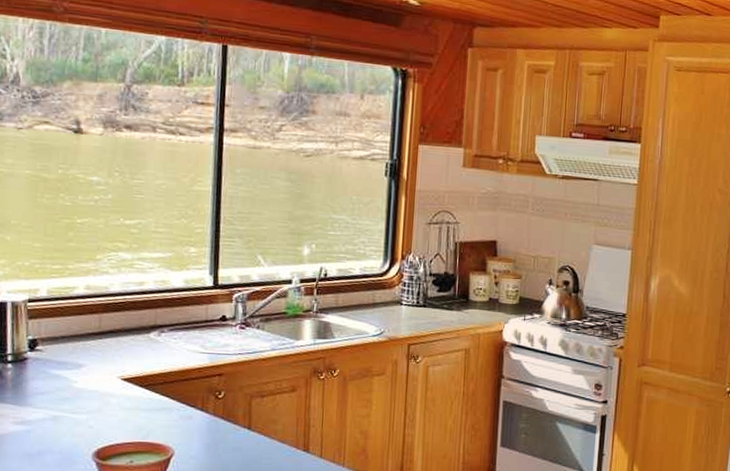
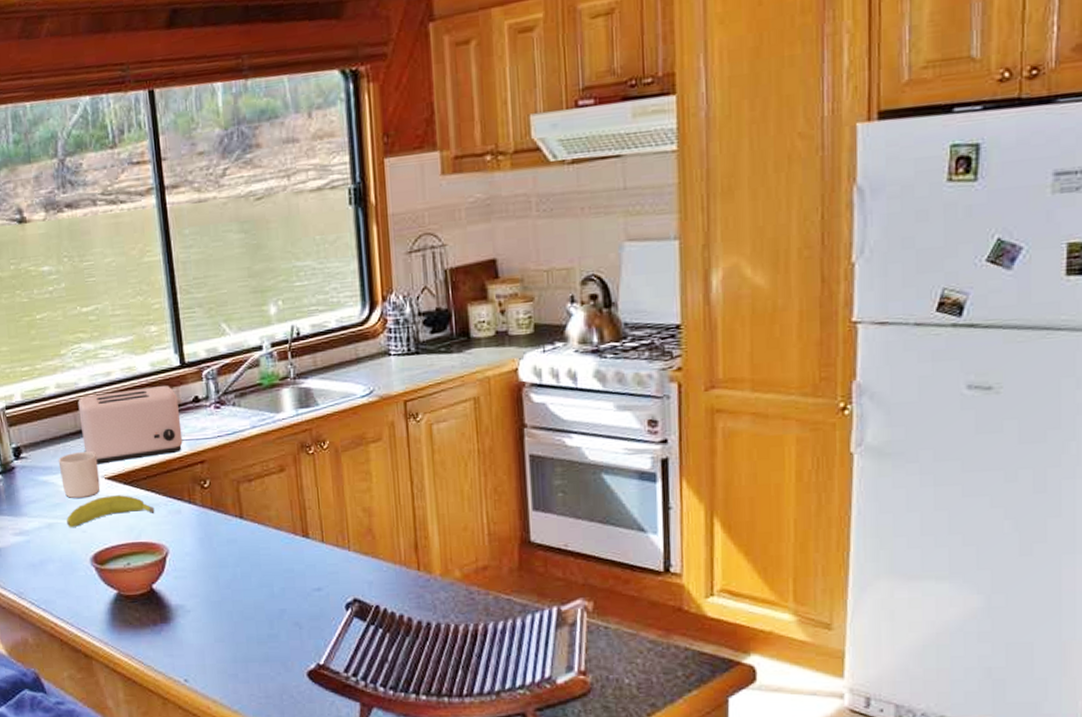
fruit: none [74,396,167,423] -> present [67,495,155,528]
mug: none [75,351,117,396] -> present [58,451,101,499]
toaster: none [104,301,210,366] -> present [78,385,183,464]

